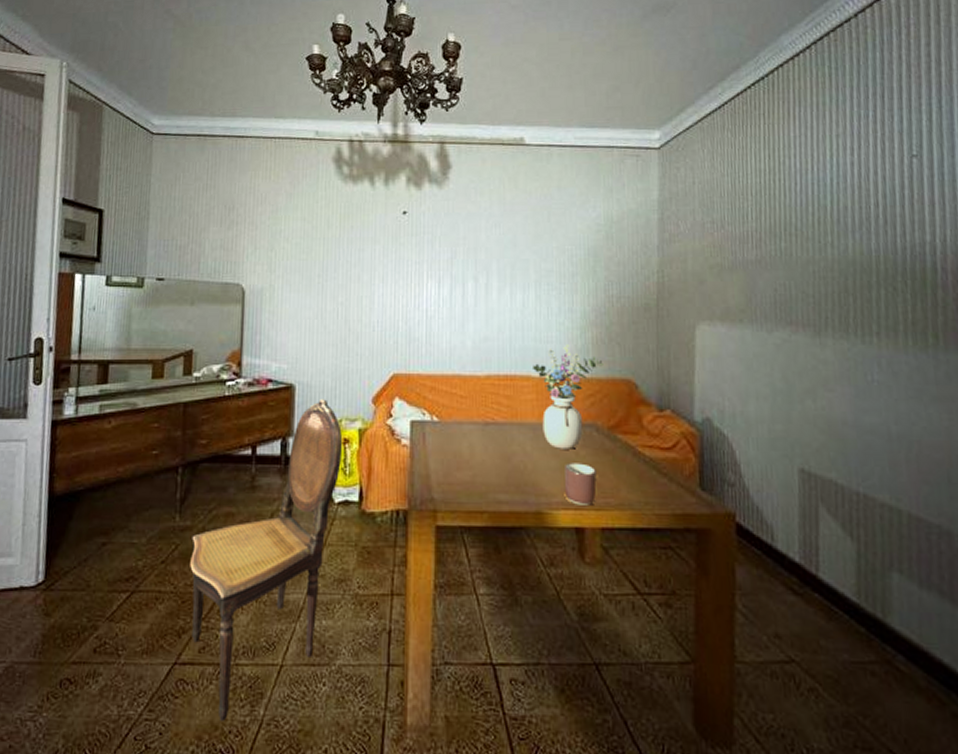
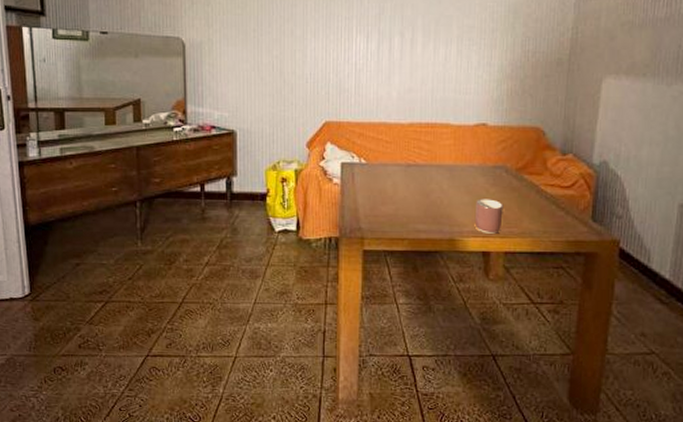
dining chair: present [190,399,343,722] -> none [153,144,281,398]
bouquet: present [531,344,603,449] -> none [451,96,516,188]

